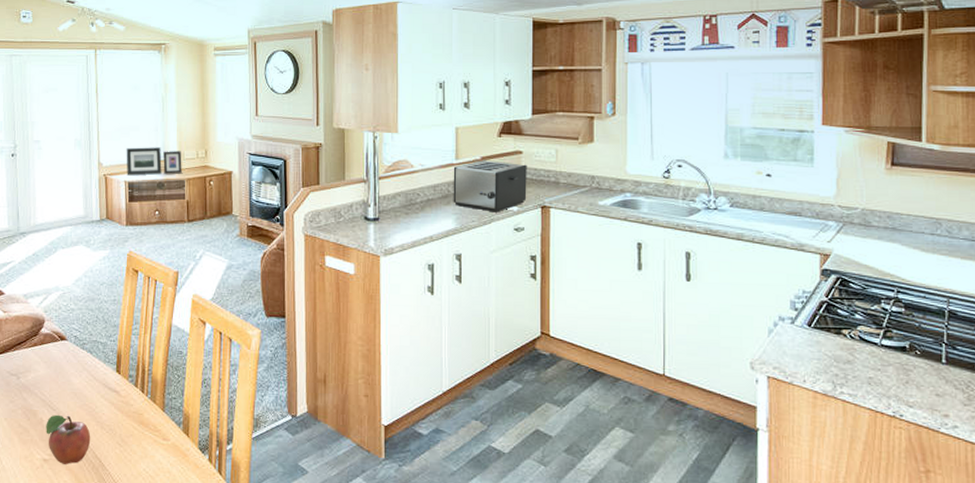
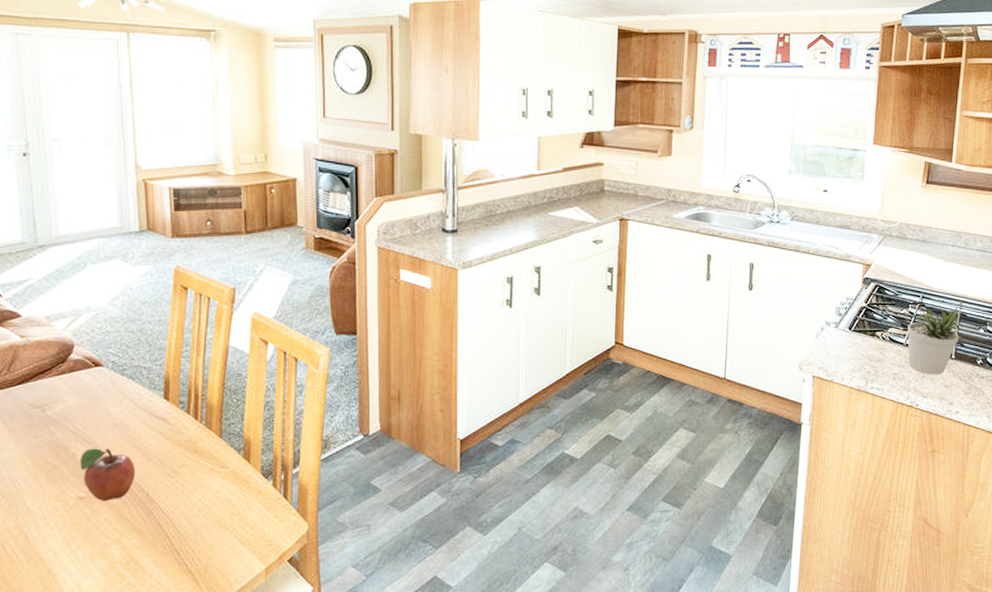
picture frame: present [126,147,162,176] -> none [170,149,214,181]
picture frame: present [163,151,182,174] -> none [215,154,238,180]
toaster: present [453,160,527,212] -> none [533,171,608,225]
potted plant: none [881,300,953,382] -> present [907,304,963,375]

